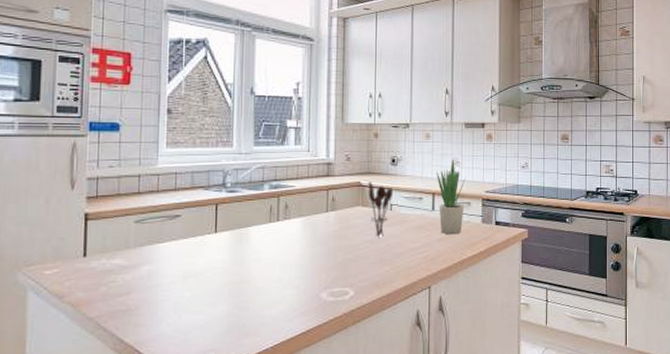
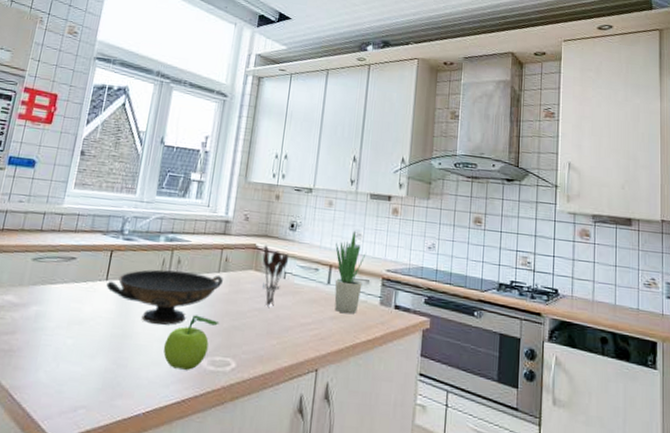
decorative bowl: none [216,215,332,268] -> present [106,269,223,325]
fruit: none [282,253,334,304] -> present [163,315,220,370]

